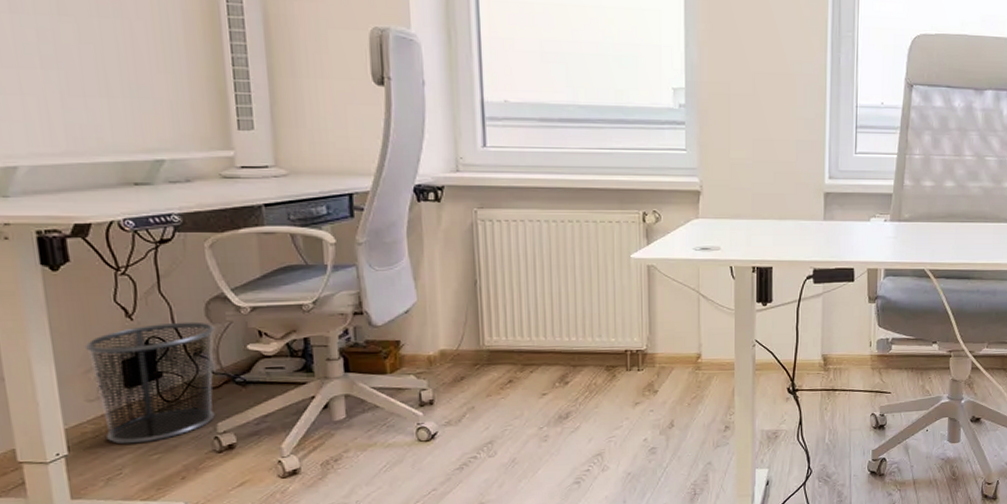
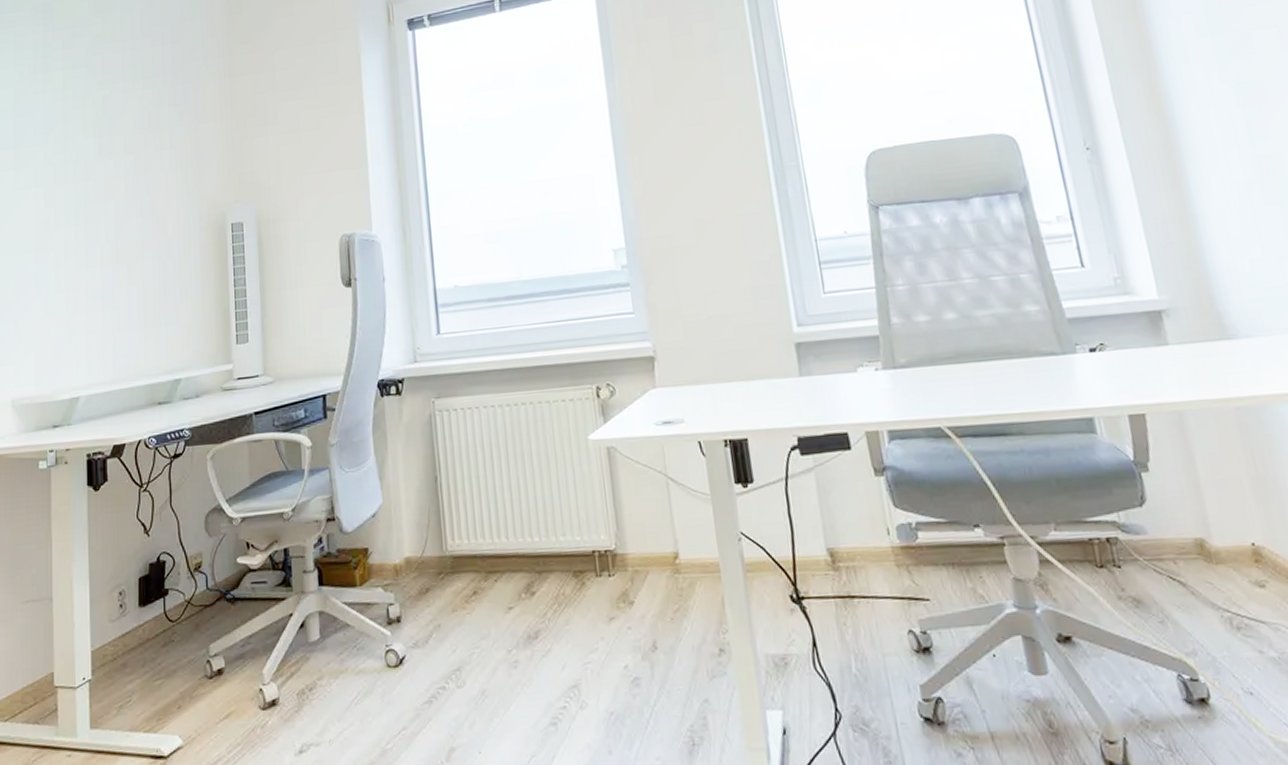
waste bin: present [84,321,215,445] -> none [112,535,212,668]

